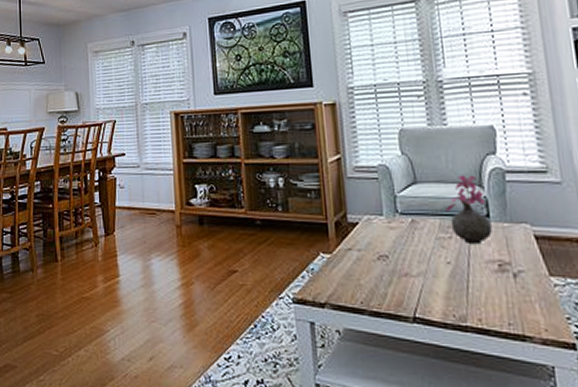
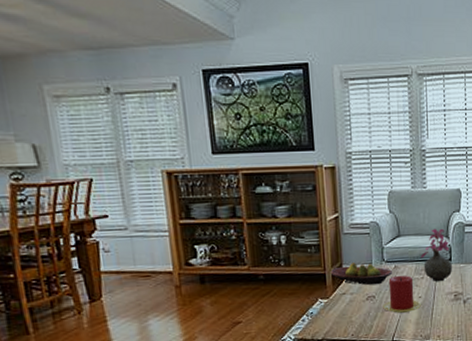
fruit bowl: none [332,212,410,242] -> present [330,262,393,286]
candle: none [399,231,451,281] -> present [383,275,421,313]

